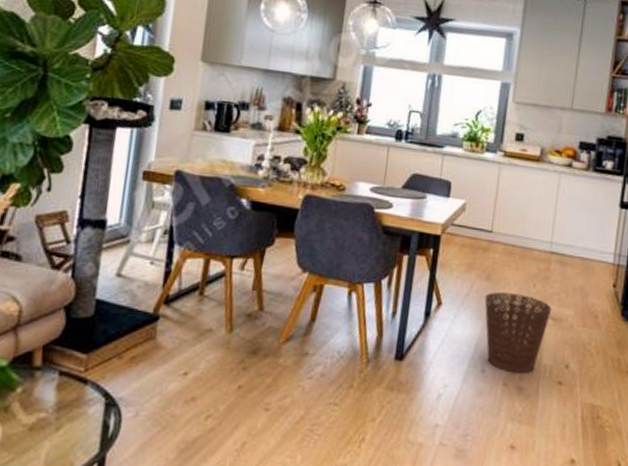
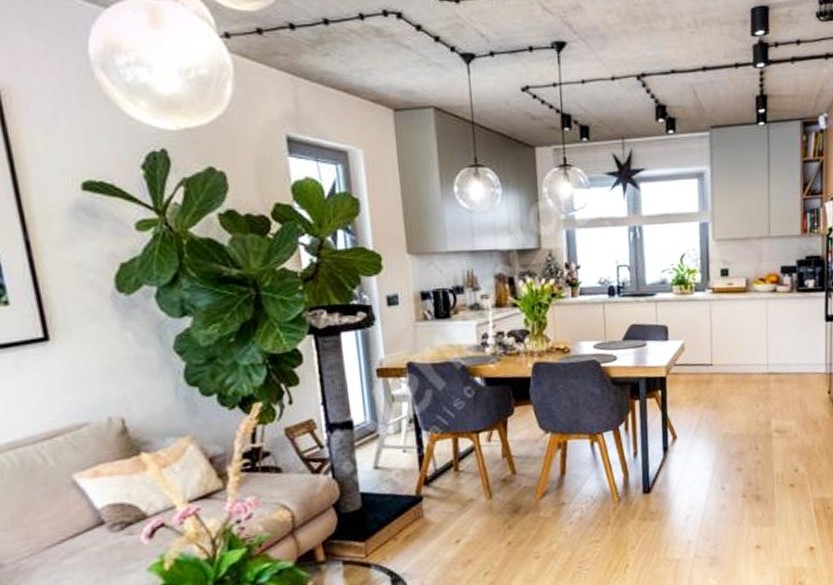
basket: present [484,292,552,374] -> none [715,415,776,485]

